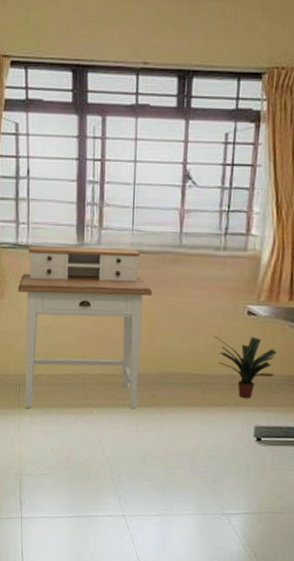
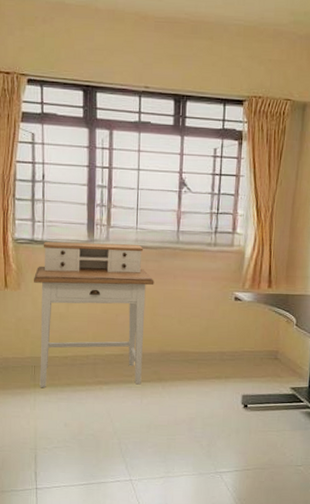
potted plant: present [214,335,276,399] -> none [207,318,259,372]

